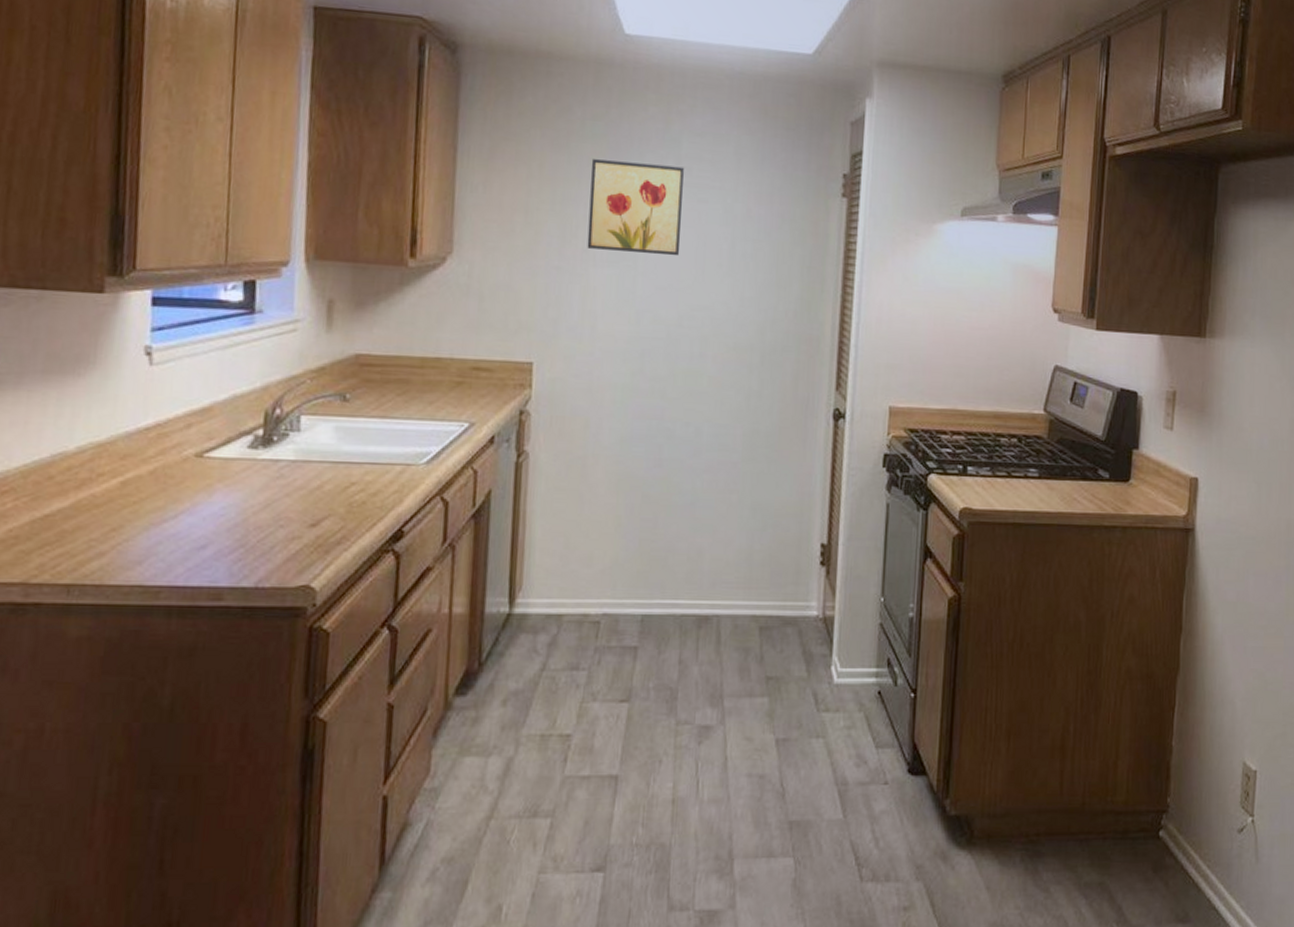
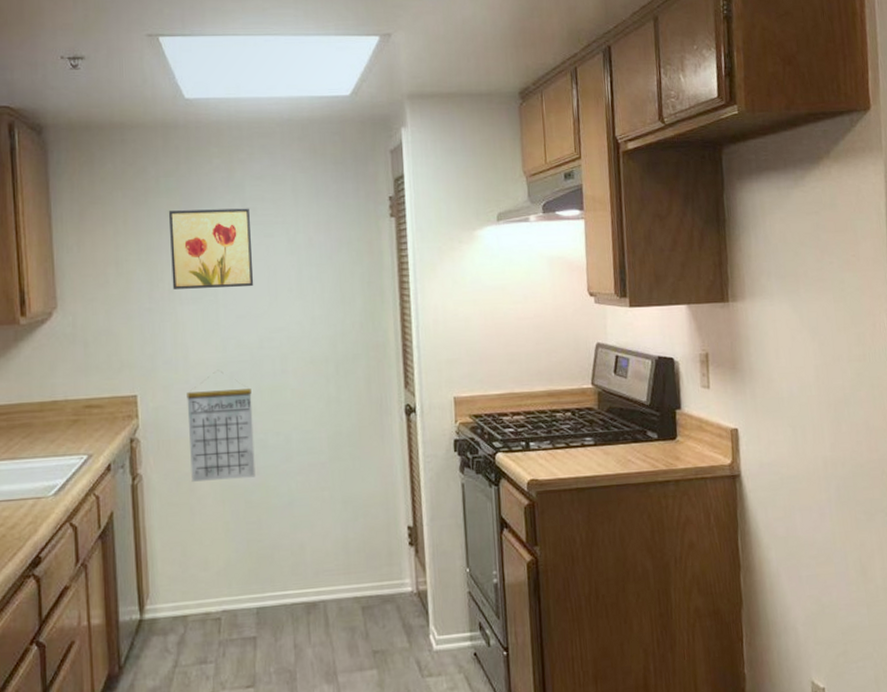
calendar: none [584,347,663,470] -> present [186,372,256,482]

